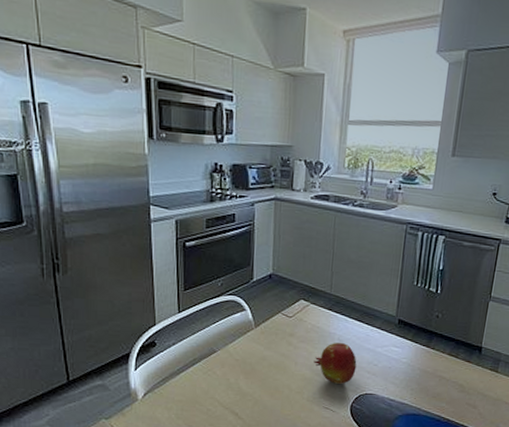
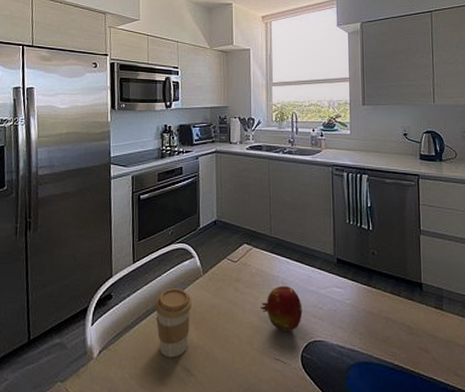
coffee cup: none [202,339,243,403] -> present [154,288,193,358]

